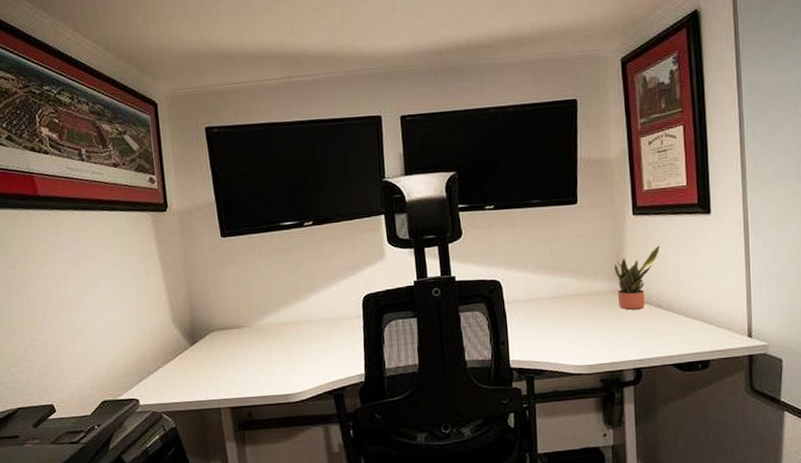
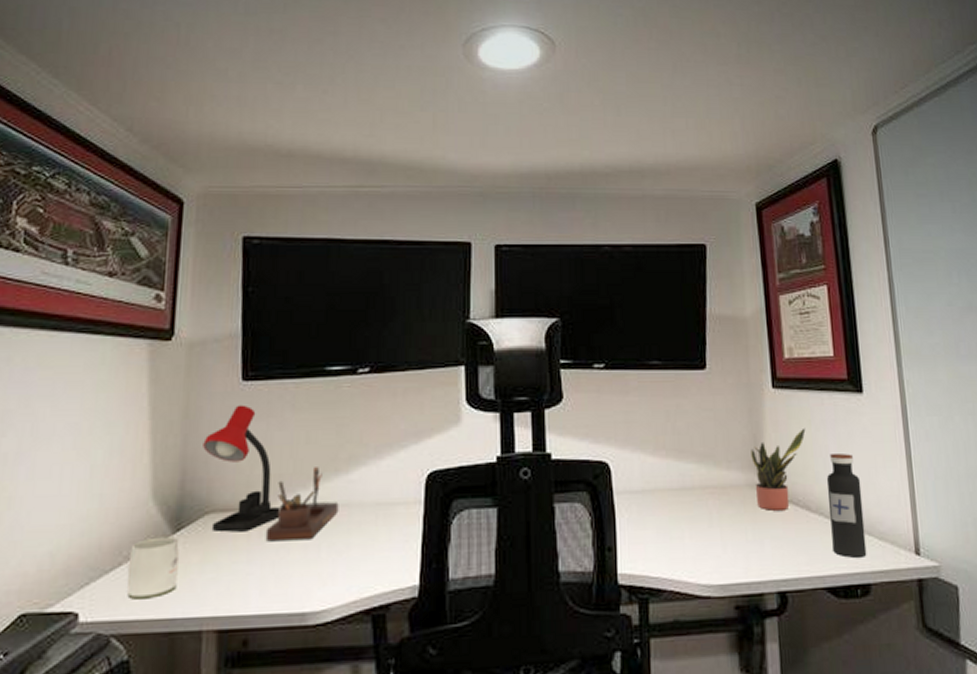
mug: none [164,348,199,390] -> present [127,536,179,600]
desk lamp: none [201,255,262,344] -> present [203,405,281,532]
desk organizer: none [253,296,302,349] -> present [265,467,339,542]
water bottle: none [676,263,708,342] -> present [826,454,867,558]

